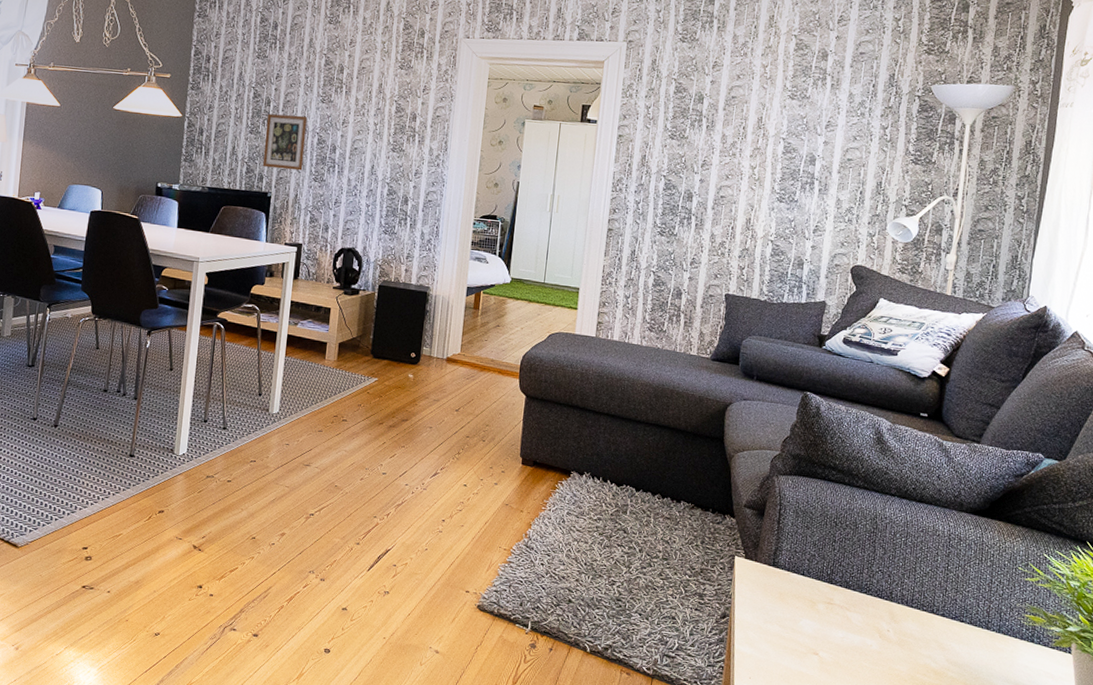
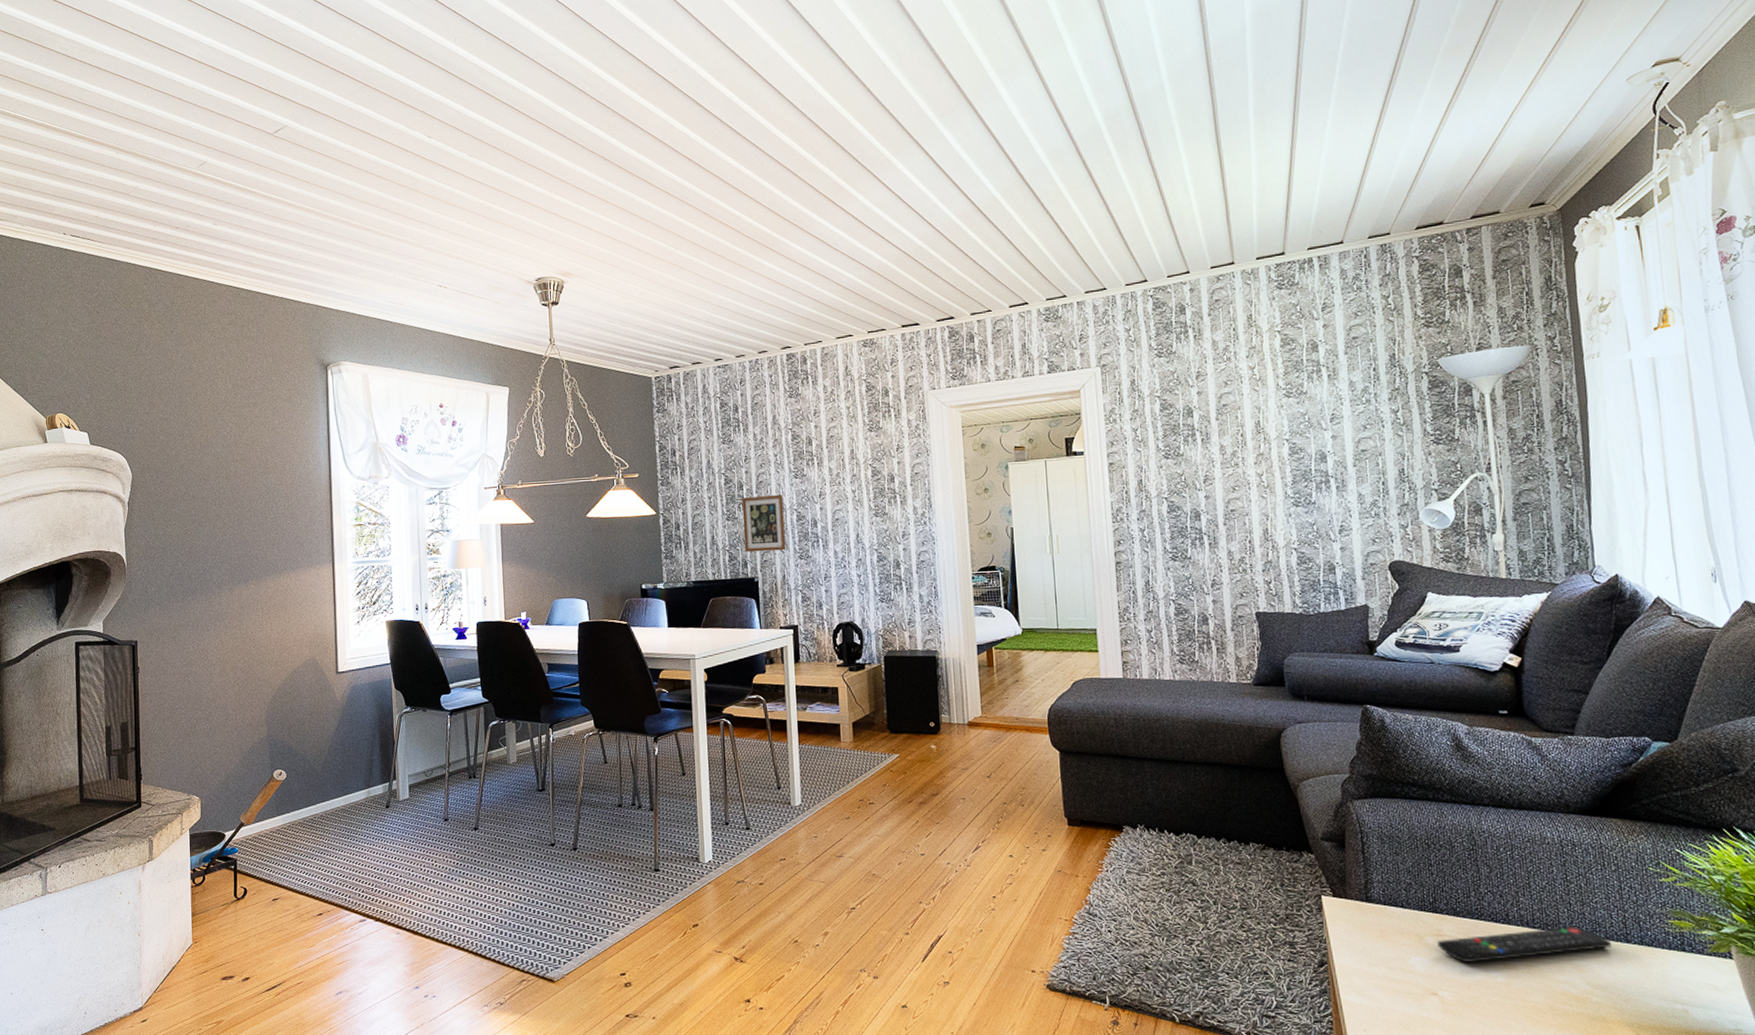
remote control: none [827,607,974,633] -> present [1438,927,1613,962]

